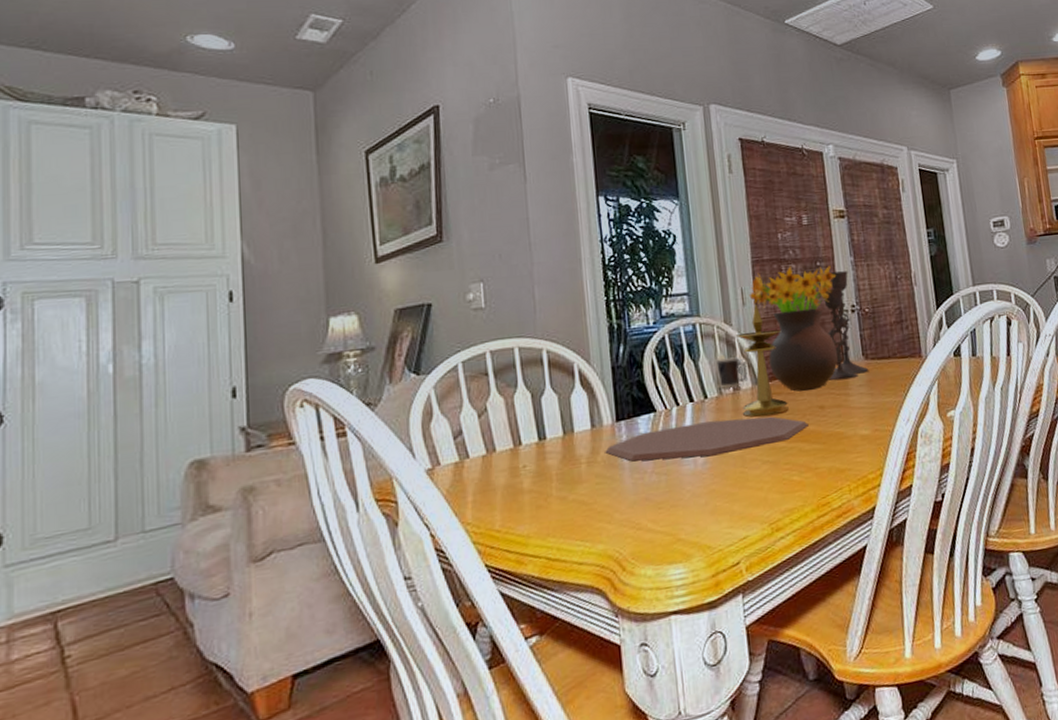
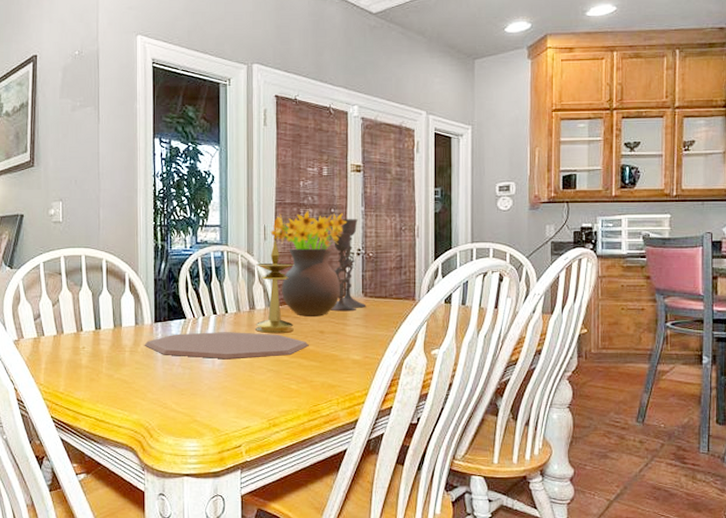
mug: present [715,357,748,389] -> none [237,281,262,308]

